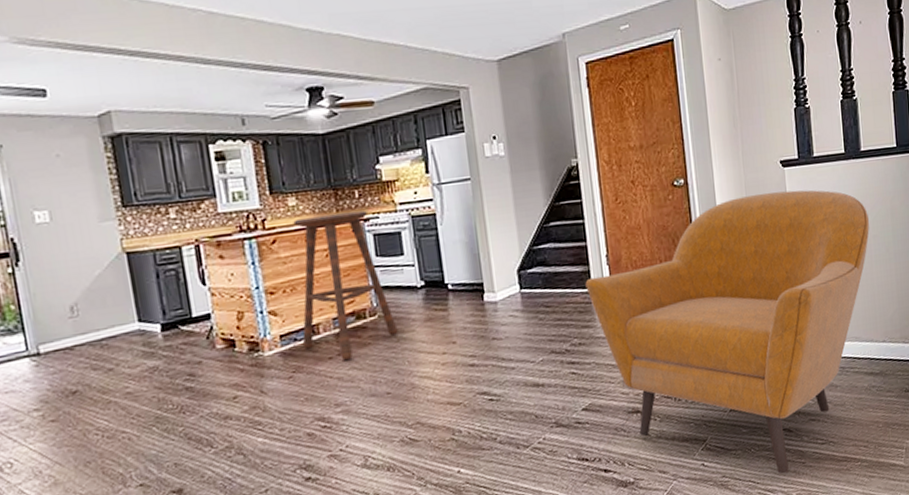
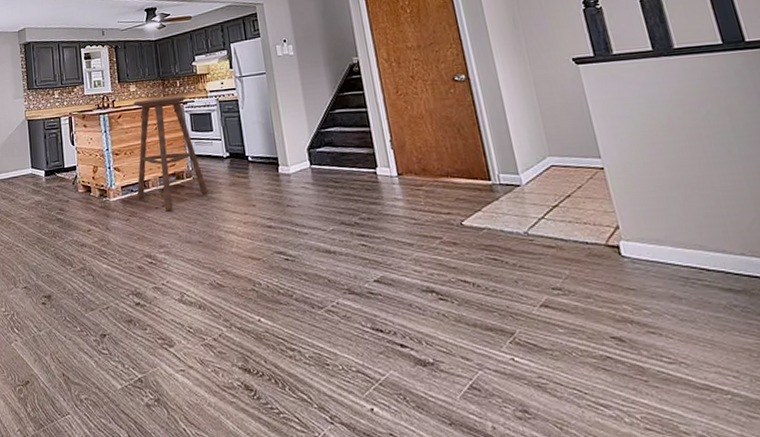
armchair: present [585,190,869,474] -> none [371,86,700,389]

